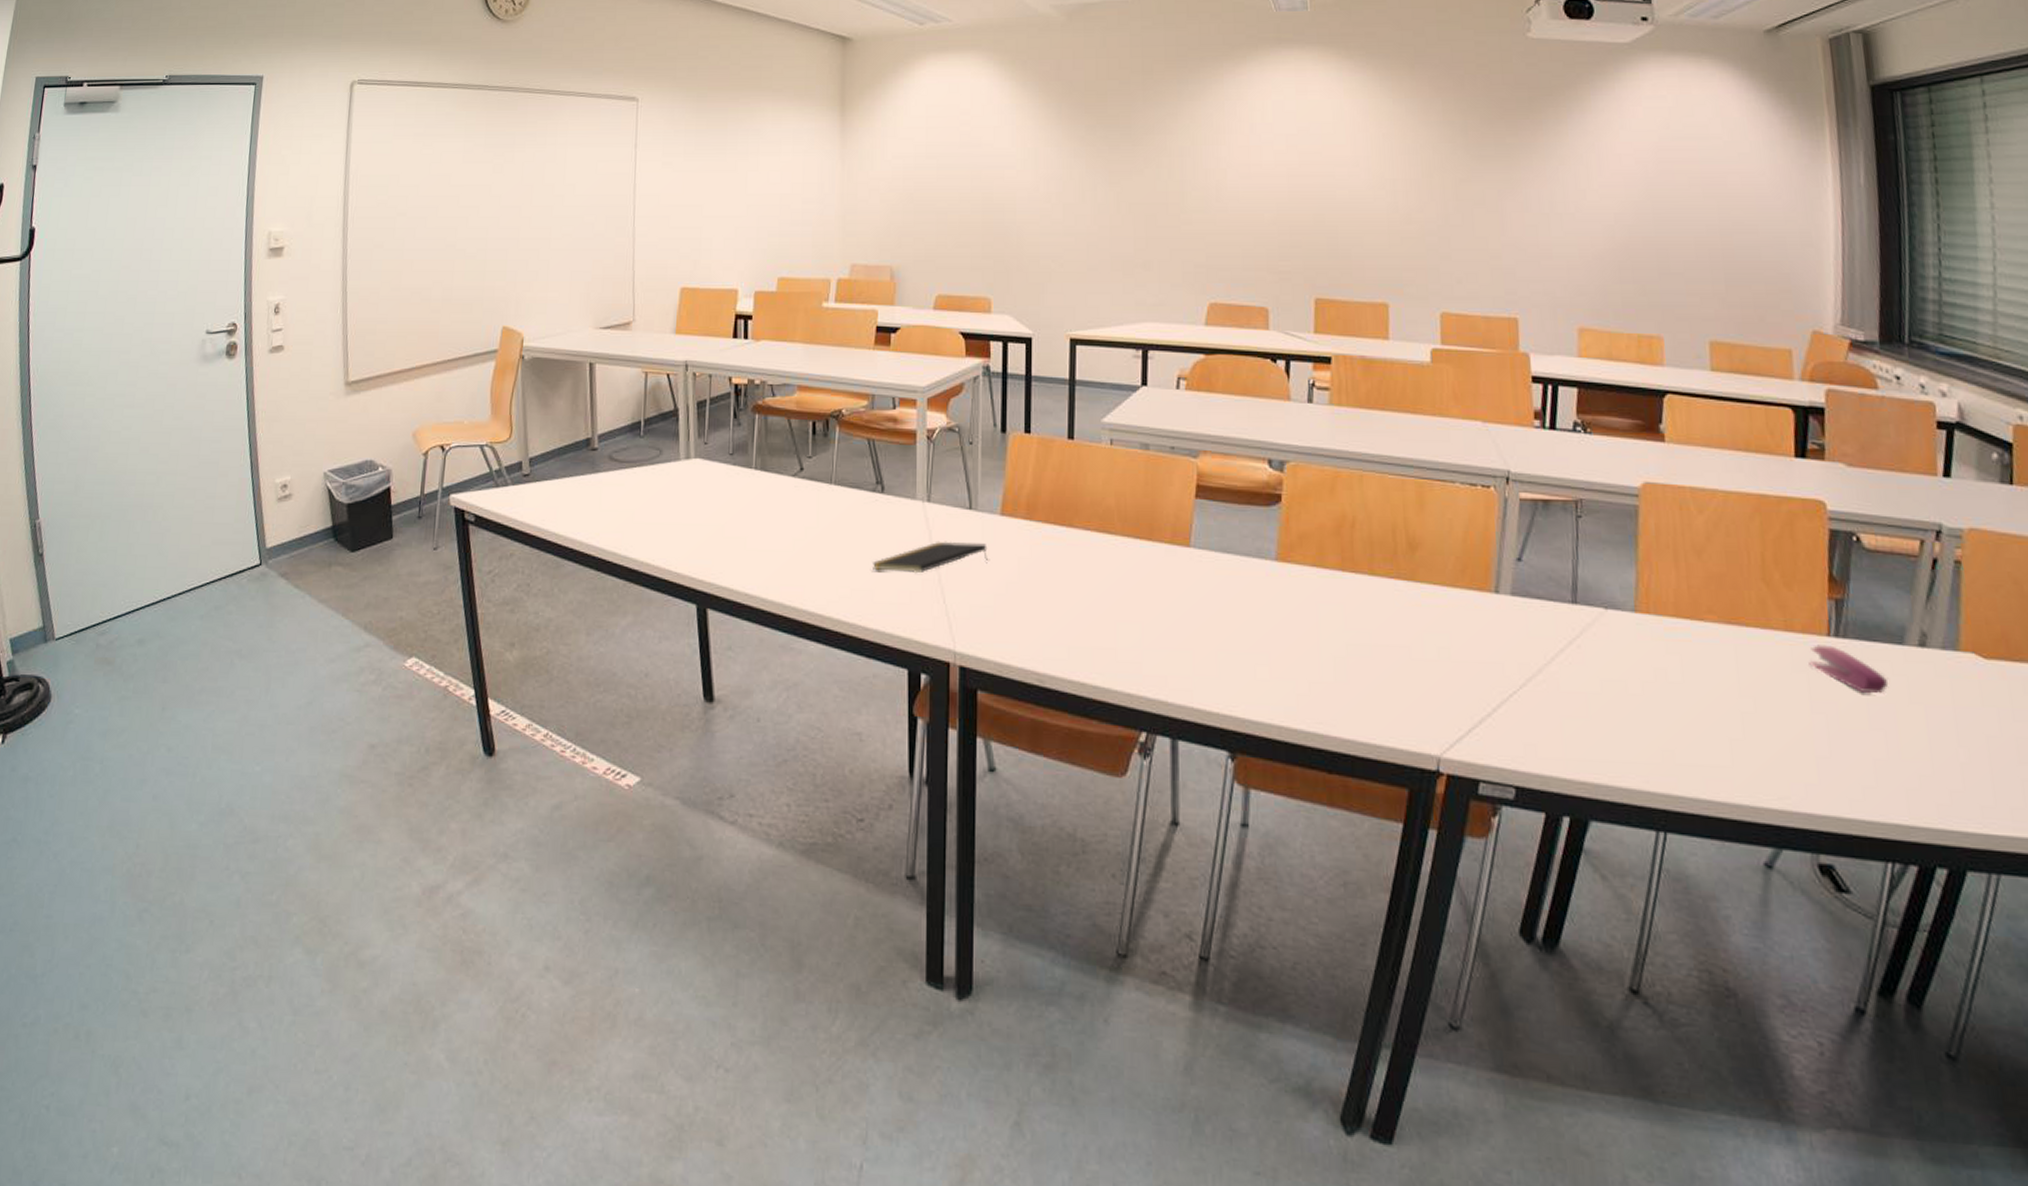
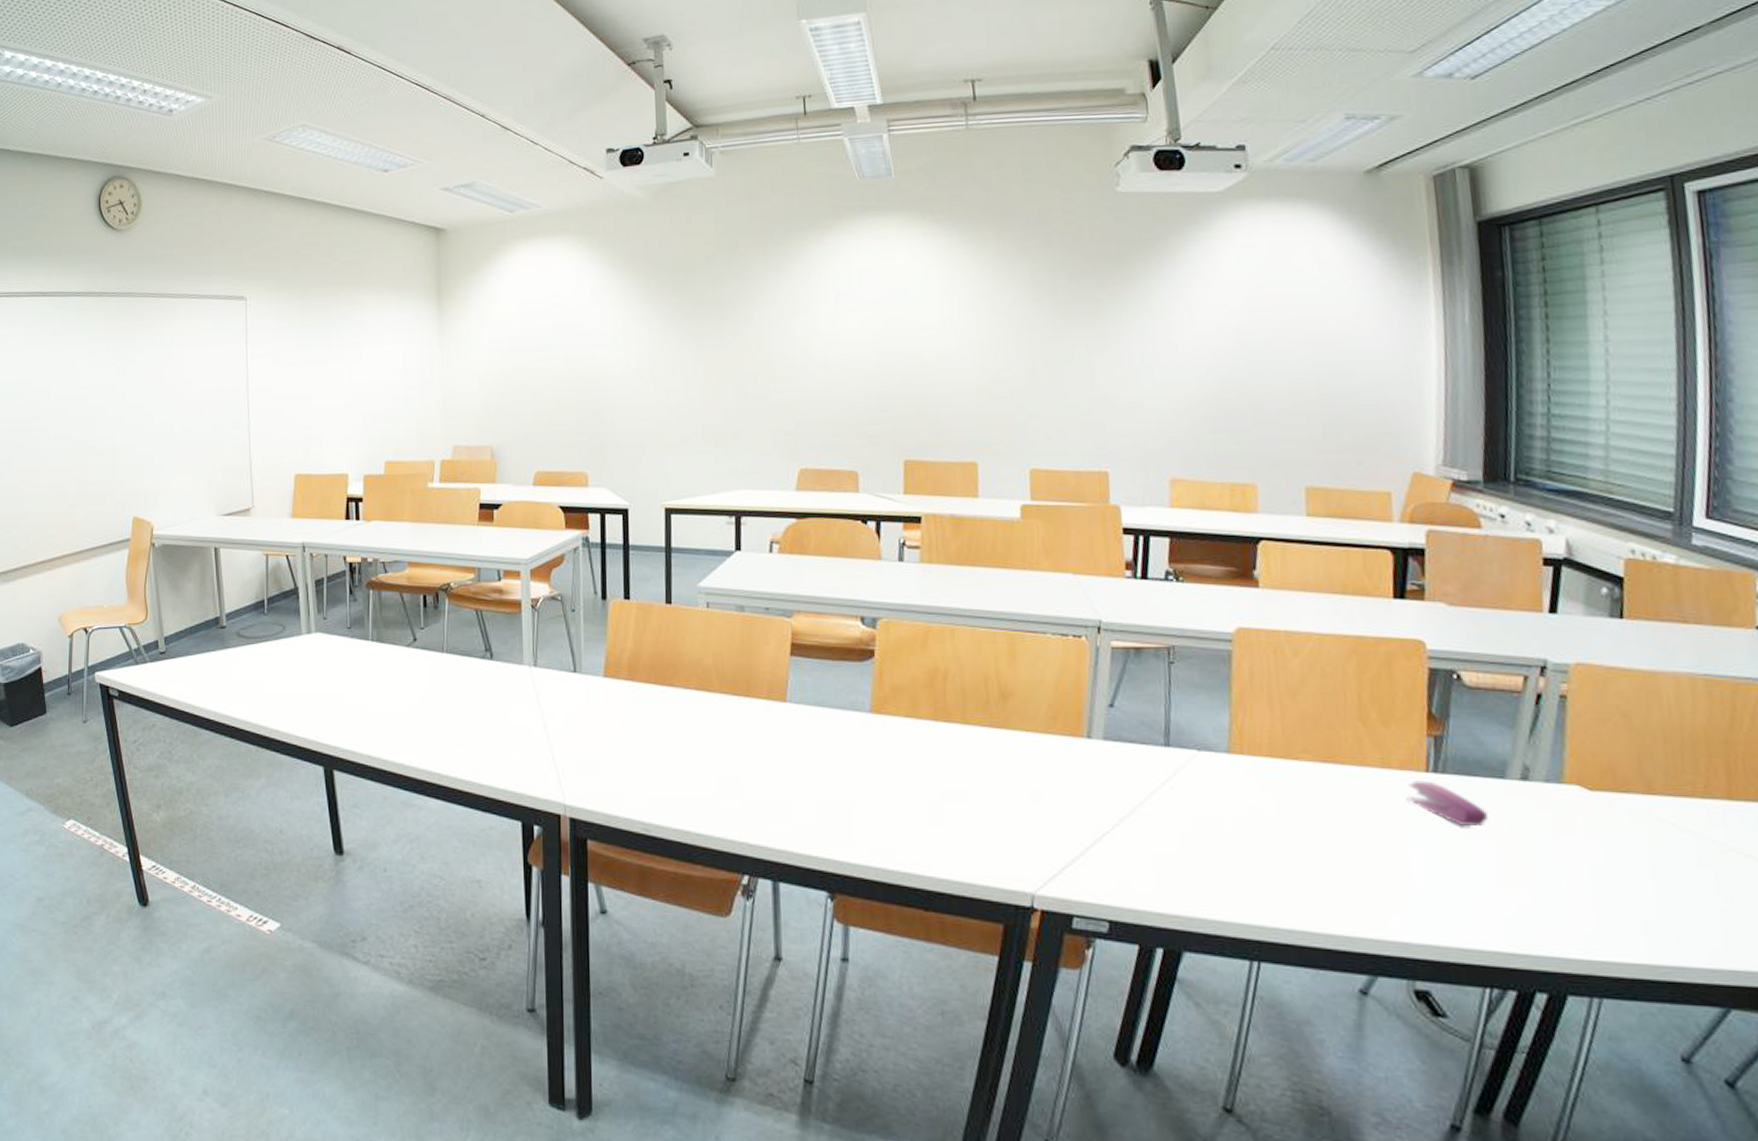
notepad: present [873,541,988,574] -> none [485,702,593,734]

